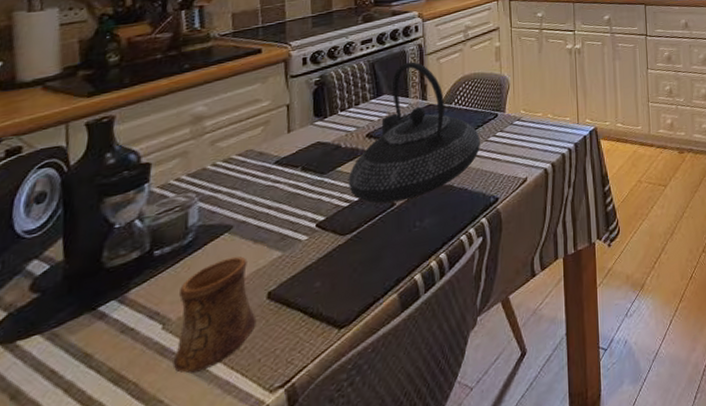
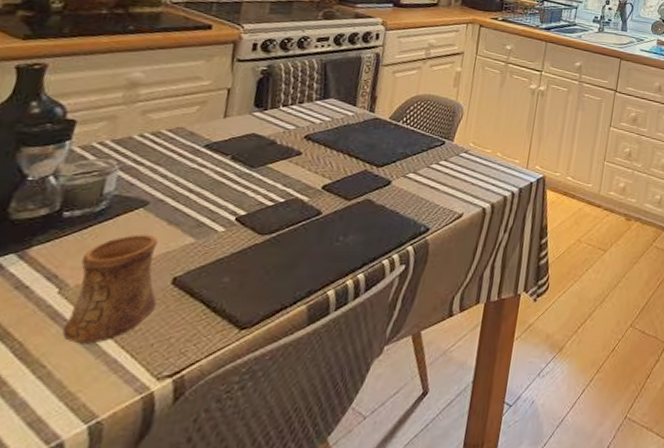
teapot: present [348,61,480,204] -> none [276,69,422,212]

